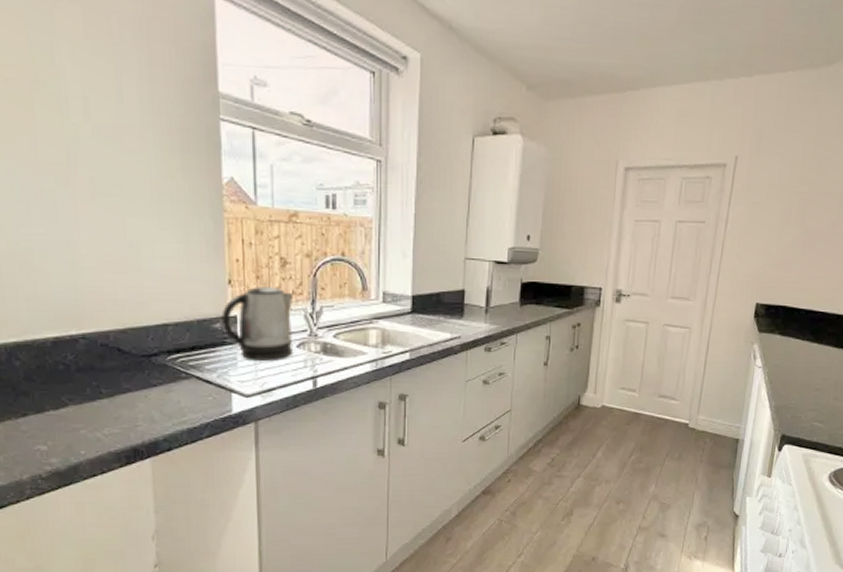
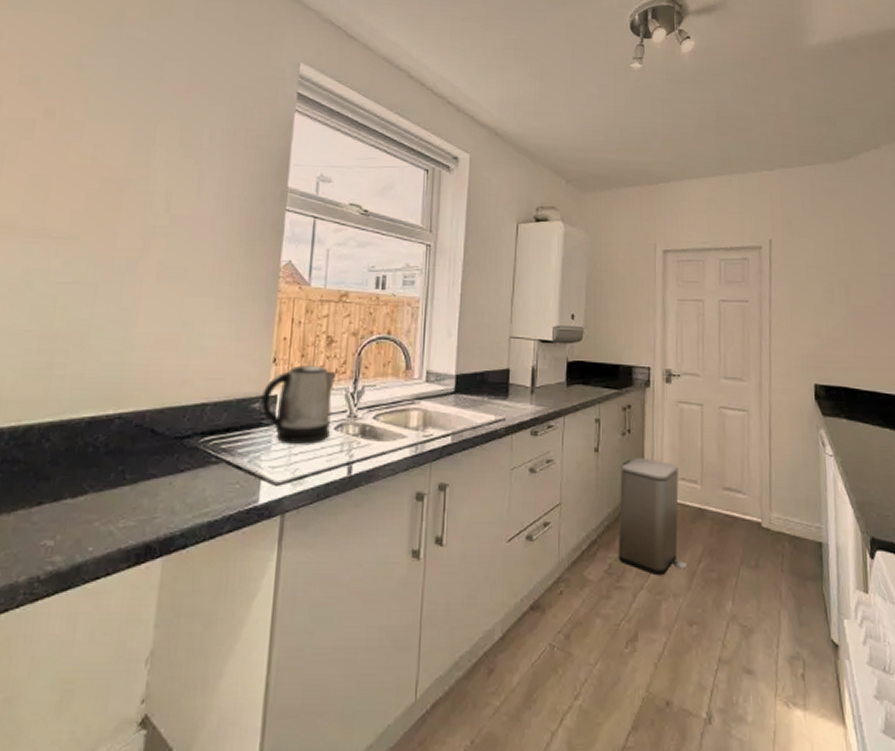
pedal bin: none [561,370,621,467] -> present [619,457,688,576]

